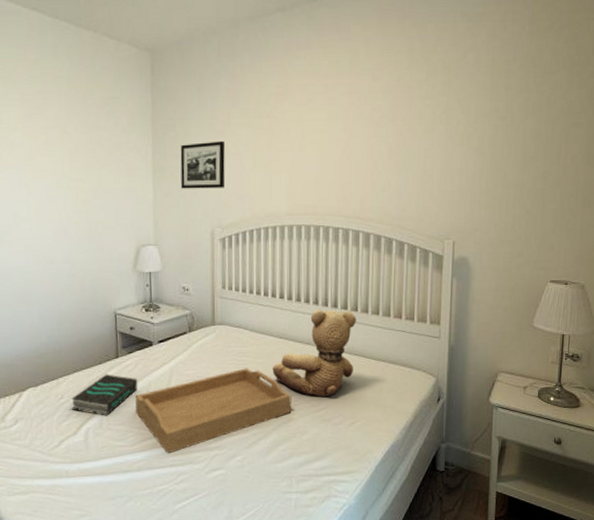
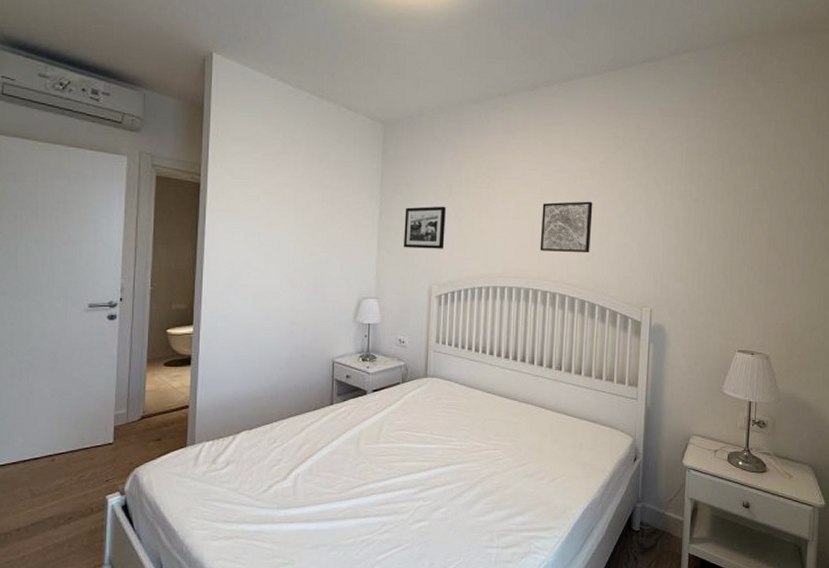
book: present [71,374,138,416] -> none [284,420,350,462]
serving tray: present [135,368,292,454] -> none [346,420,497,503]
teddy bear: present [272,309,356,397] -> none [479,366,560,452]
wall art: none [329,125,387,184] -> present [540,201,593,253]

